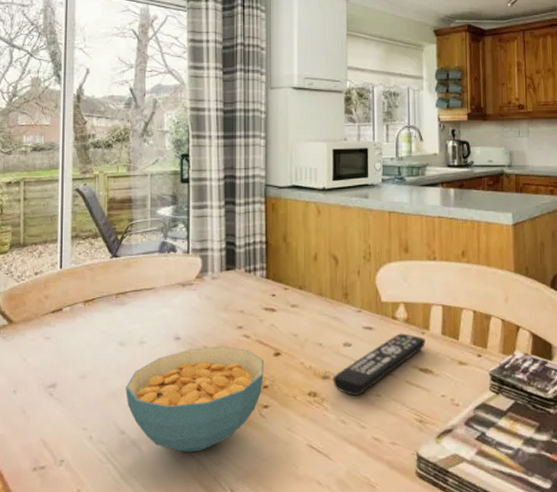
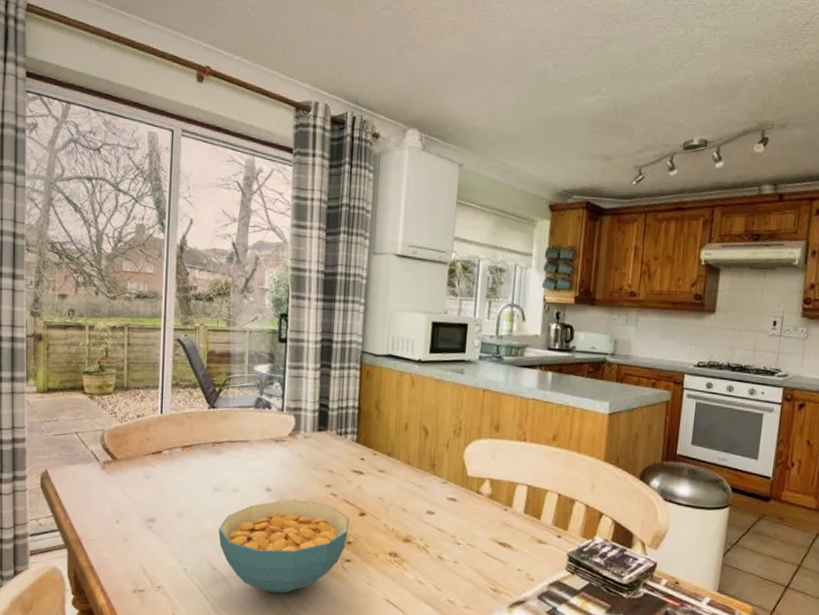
remote control: present [332,333,425,396] -> none [413,507,507,561]

